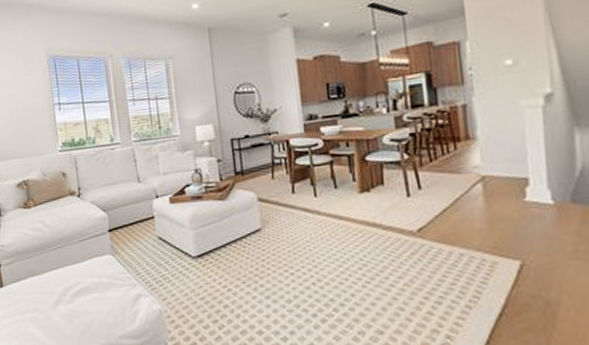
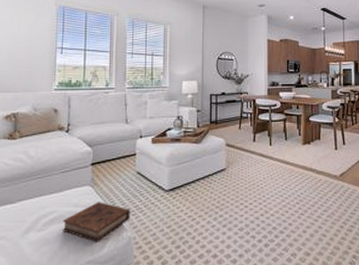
book: none [89,271,158,315] -> present [62,202,131,242]

